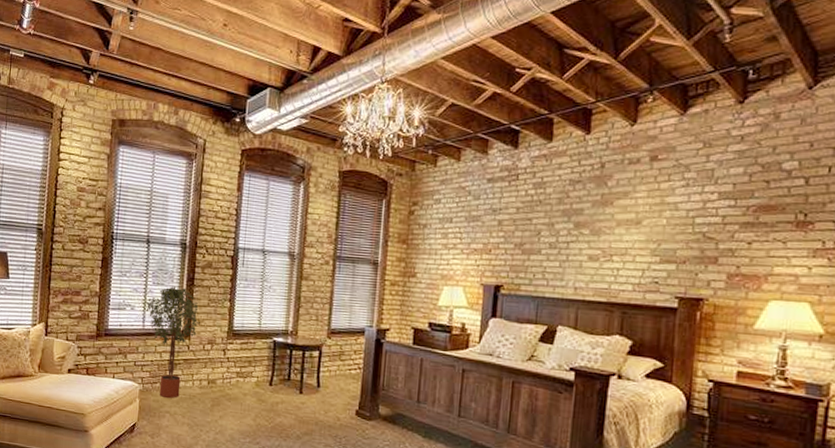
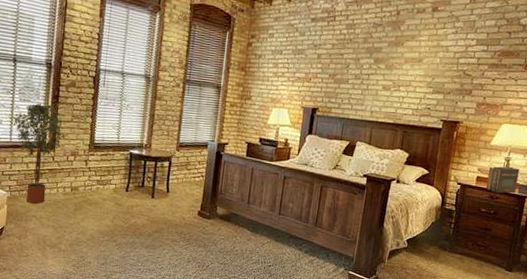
books: none [753,357,804,396] -> present [486,166,520,194]

